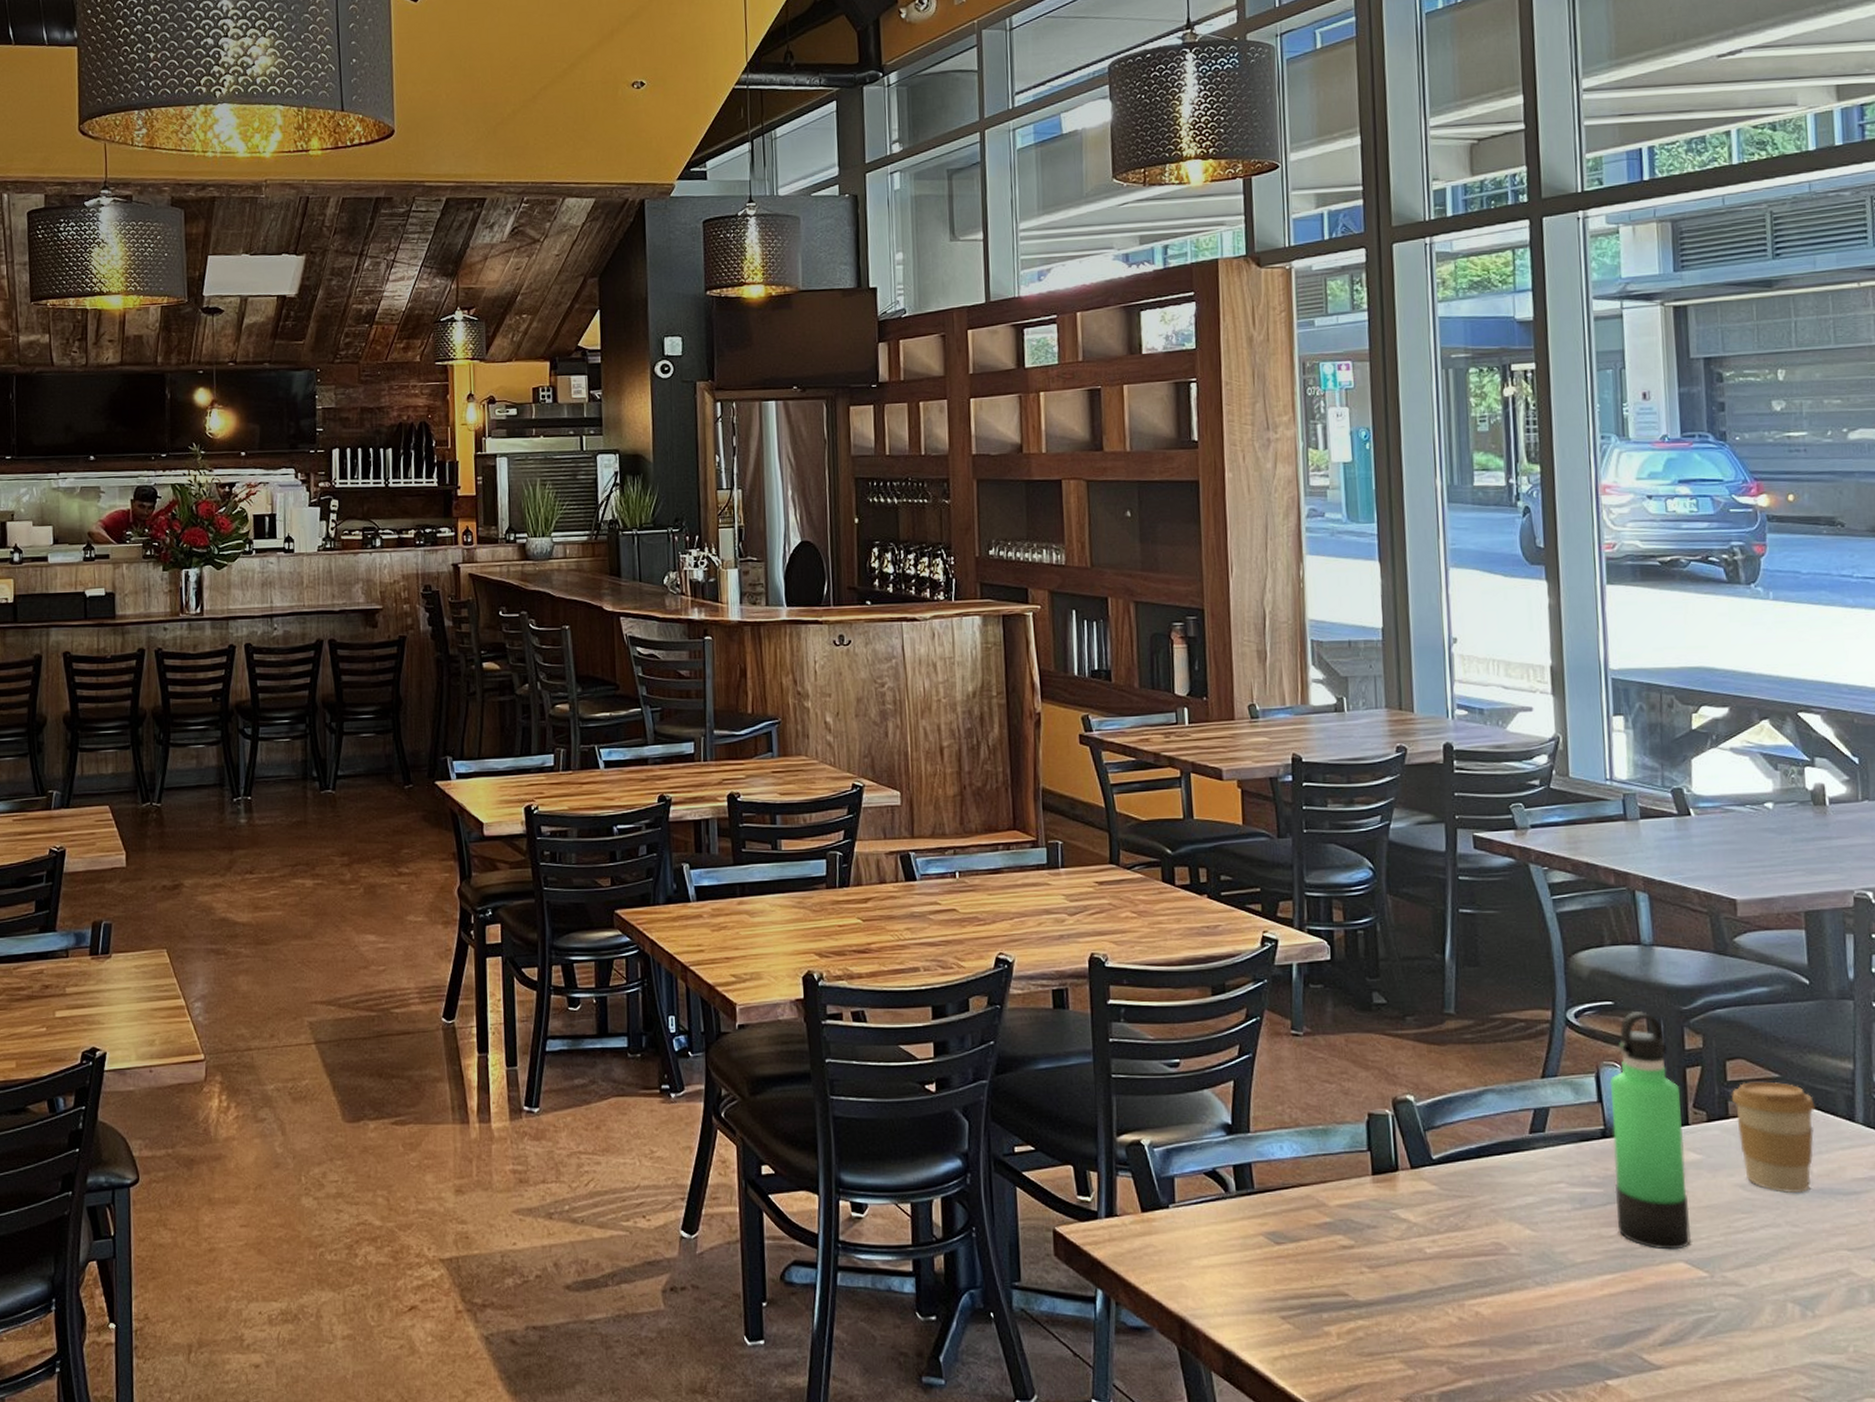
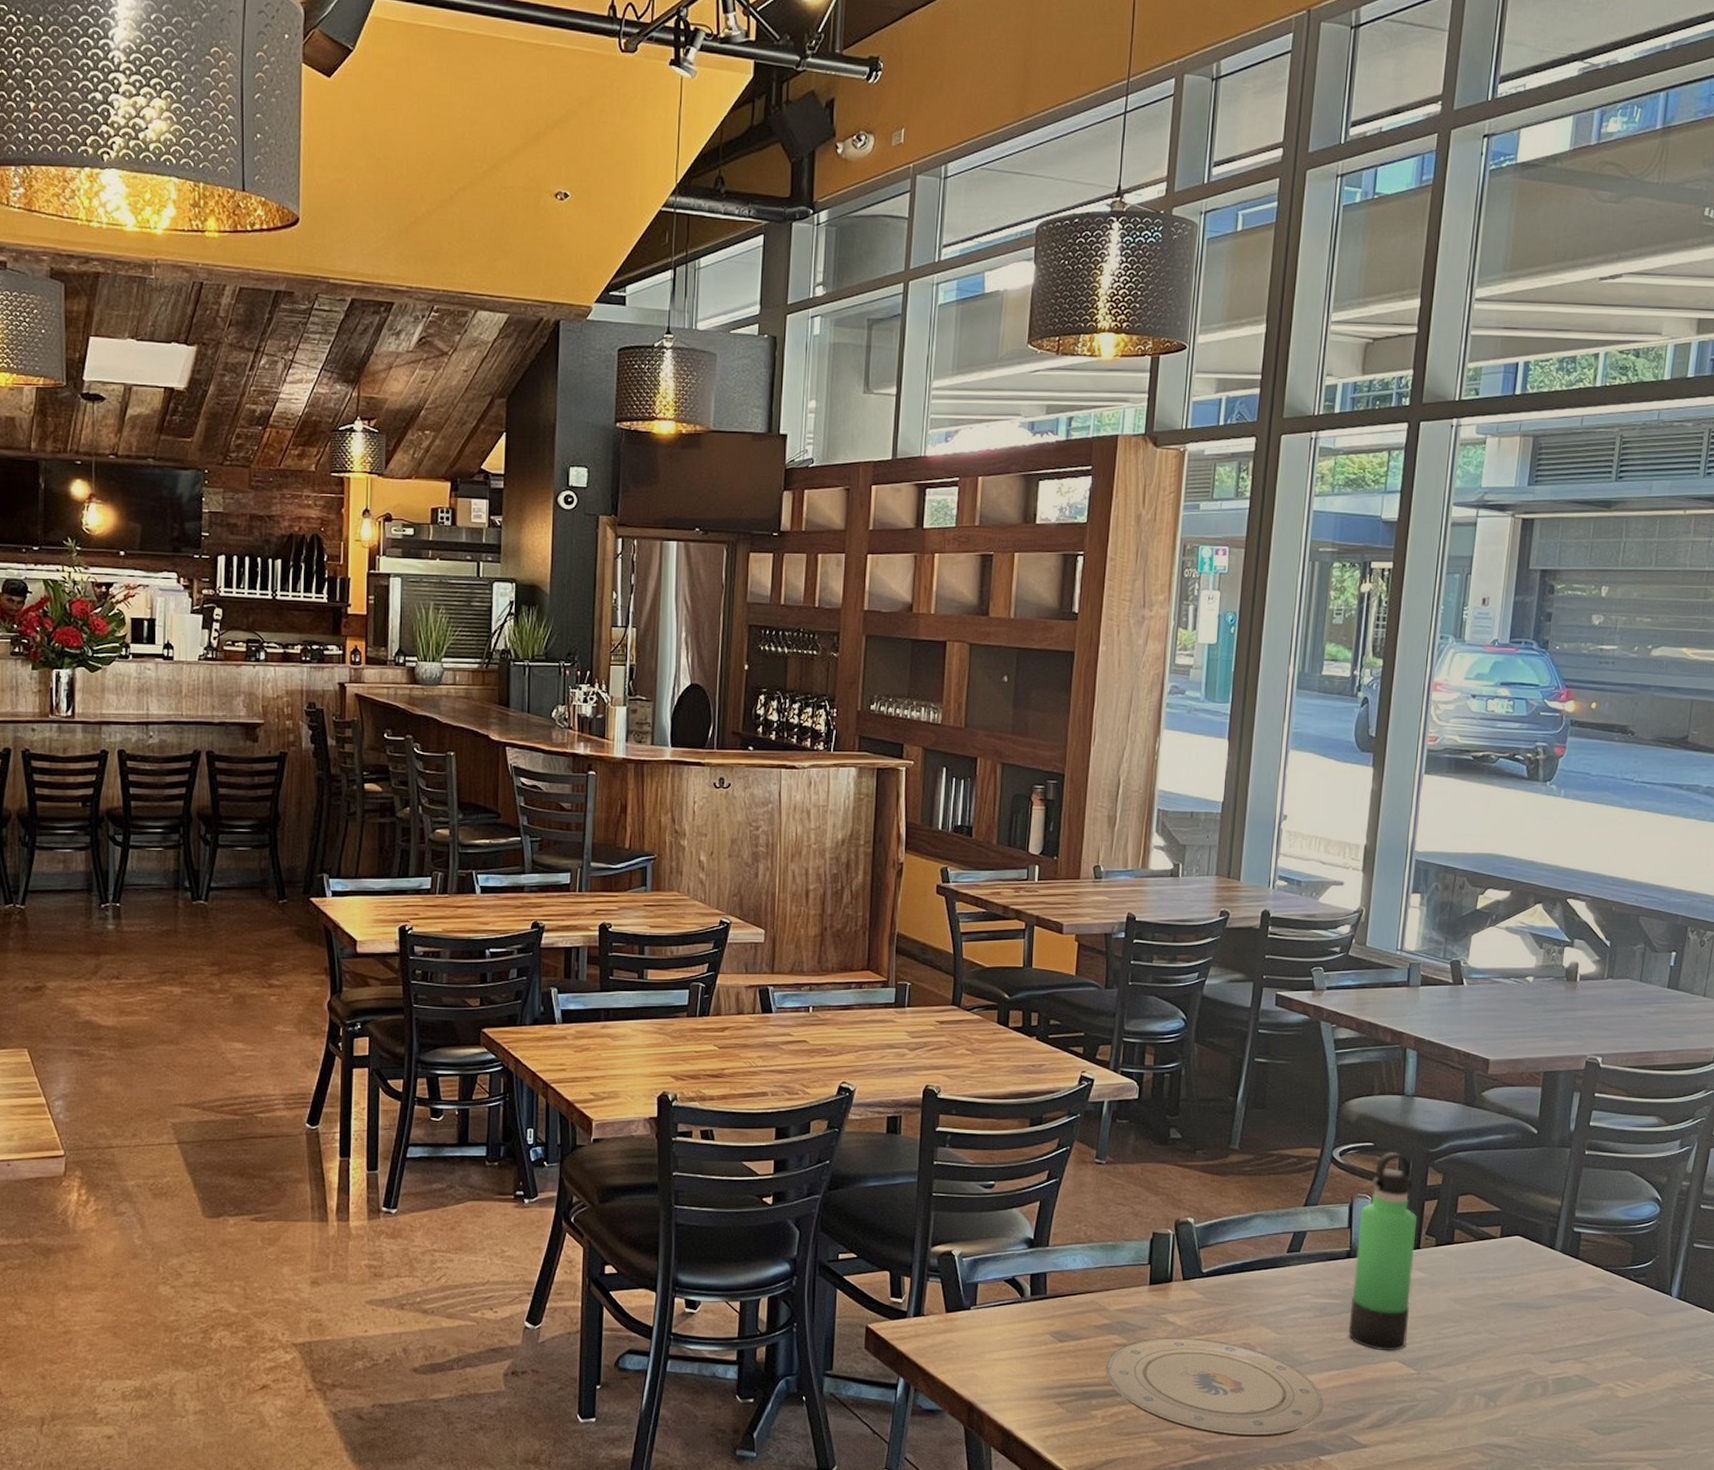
plate: none [1333,1237,1602,1358] -> present [1105,1338,1324,1438]
coffee cup: present [1730,1081,1816,1194] -> none [1457,1214,1525,1307]

